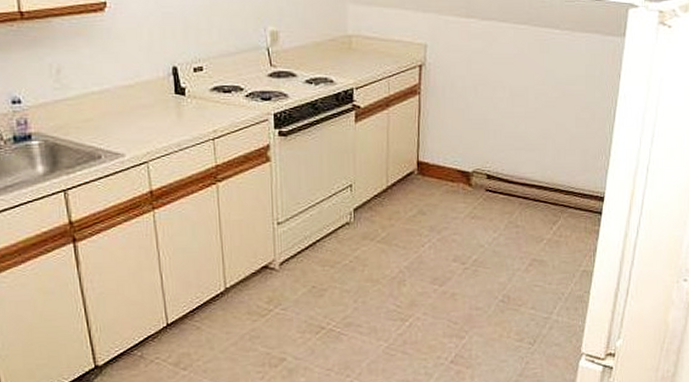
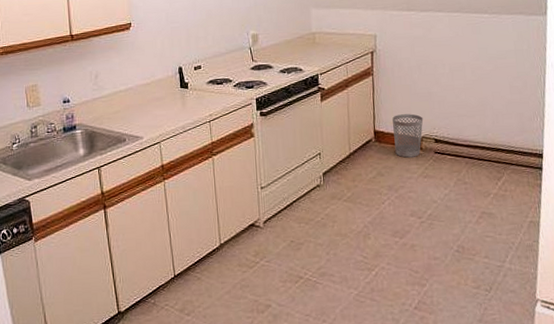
wastebasket: none [440,143,476,195] -> present [392,114,424,158]

